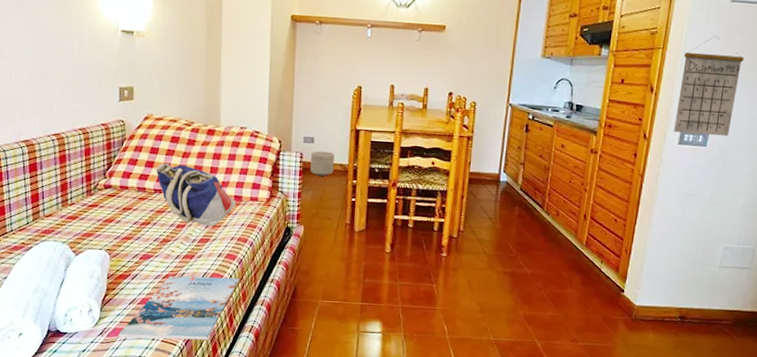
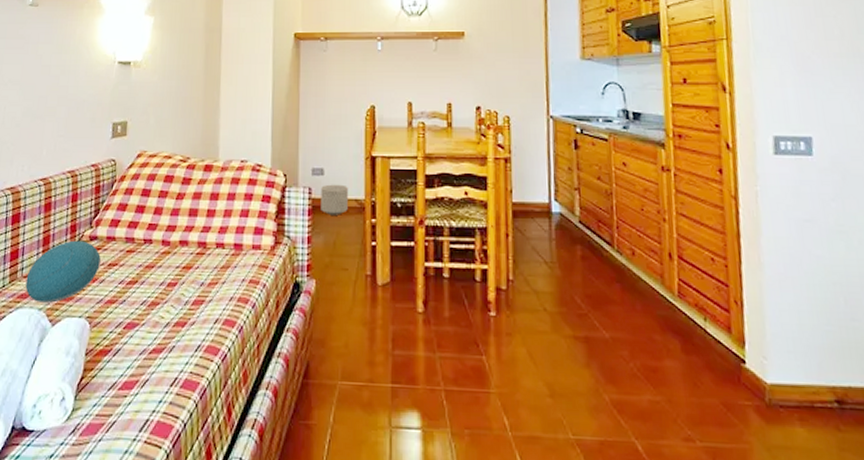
cushion: none [48,188,116,238] -> present [25,240,101,303]
magazine: present [118,275,240,340] -> none [93,350,240,441]
tote bag: present [156,162,236,226] -> none [146,206,236,284]
calendar: present [674,35,744,136] -> none [755,19,839,141]

